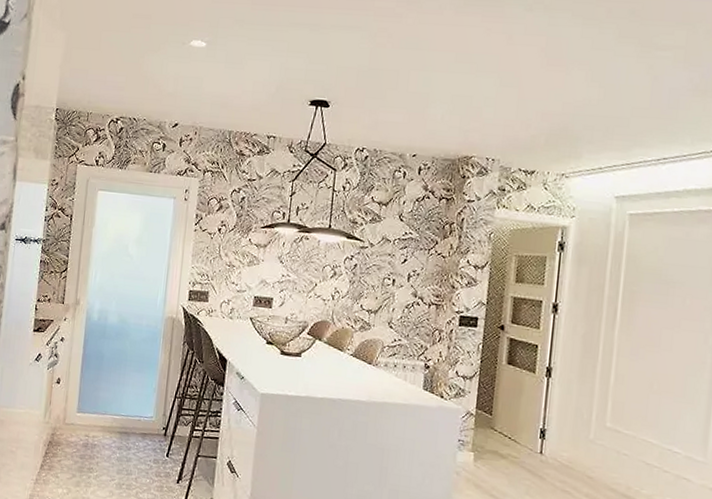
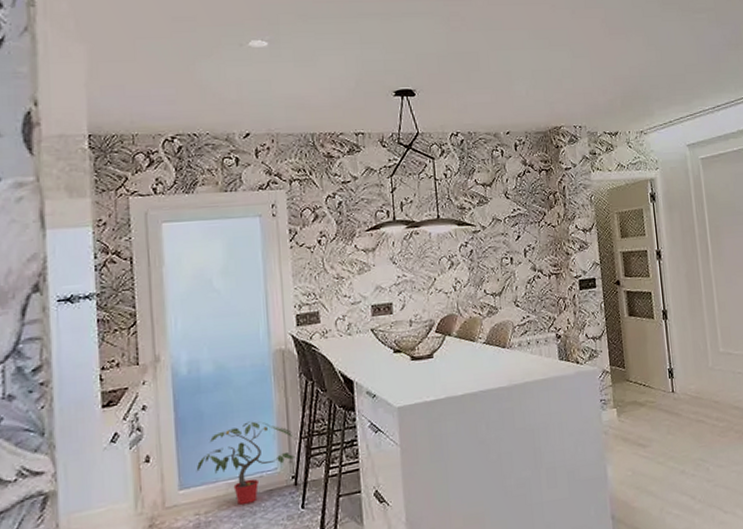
potted plant: none [91,372,170,440] -> present [196,421,297,505]

